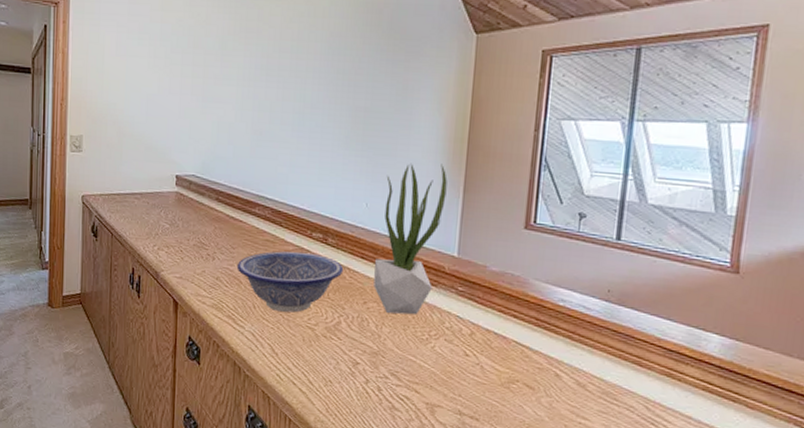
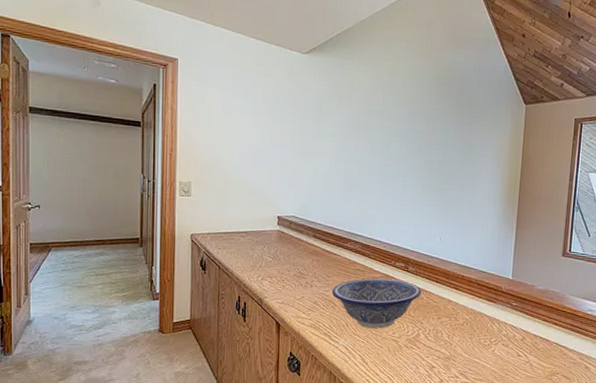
potted plant: present [373,163,448,315] -> none [446,205,504,326]

